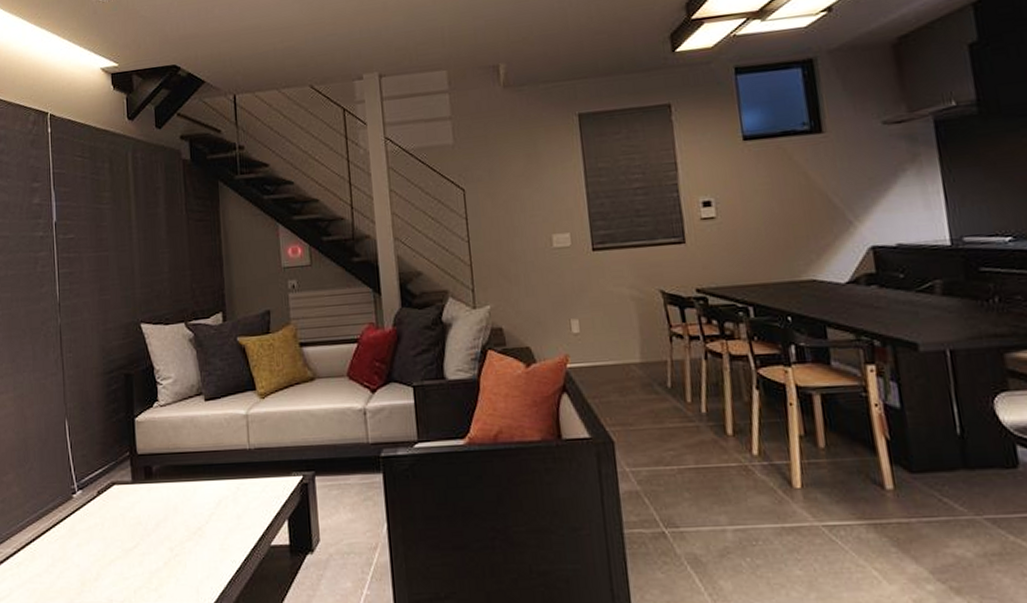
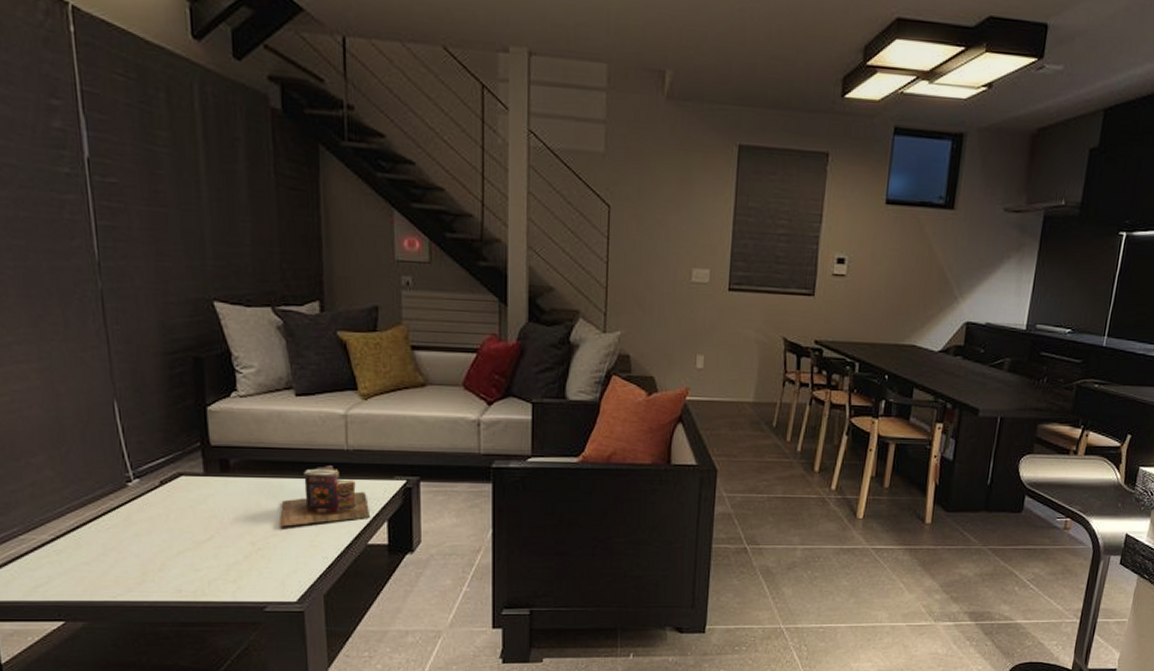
books: none [193,466,273,531] -> present [278,465,371,527]

